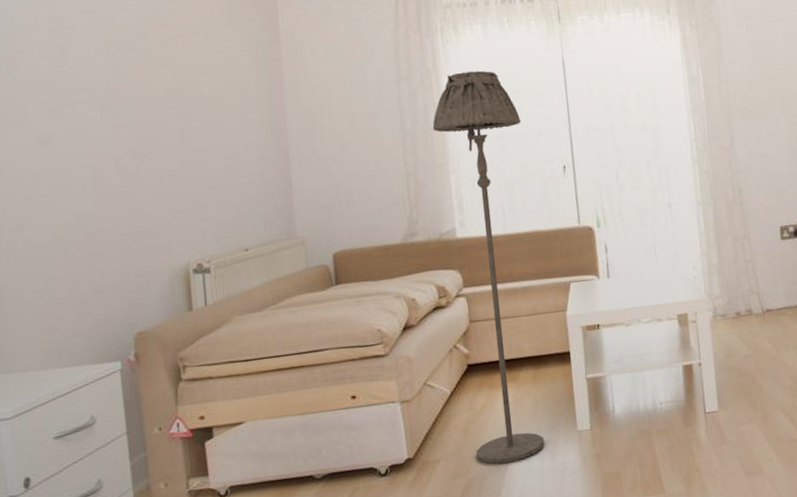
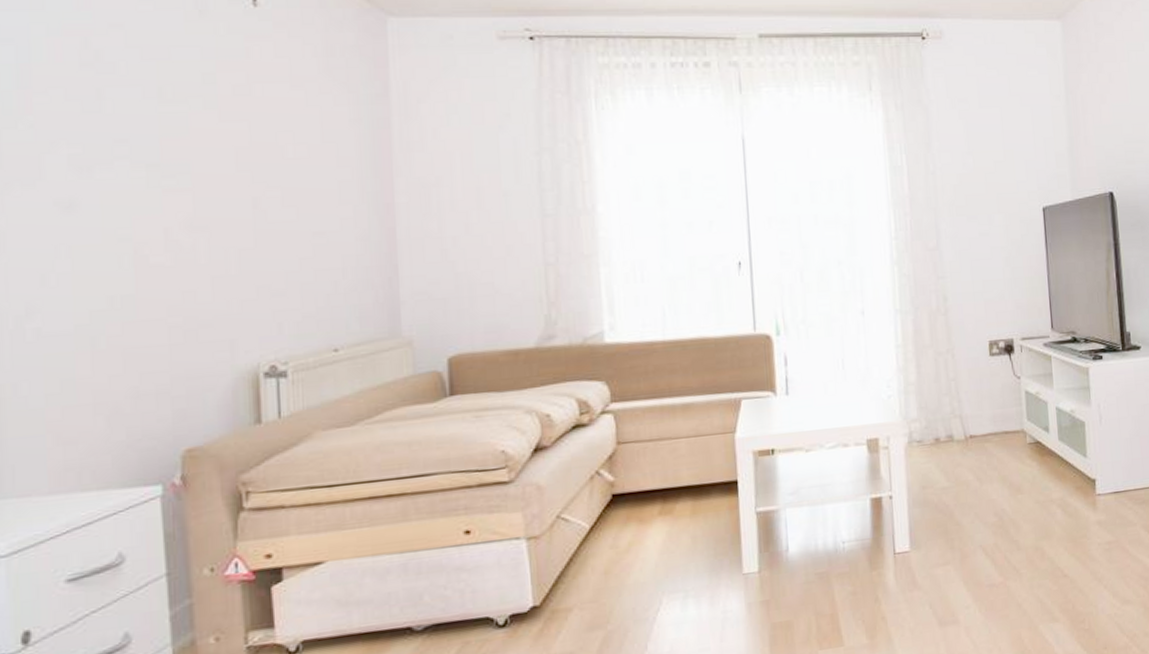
floor lamp: present [432,70,545,464] -> none [580,145,704,613]

